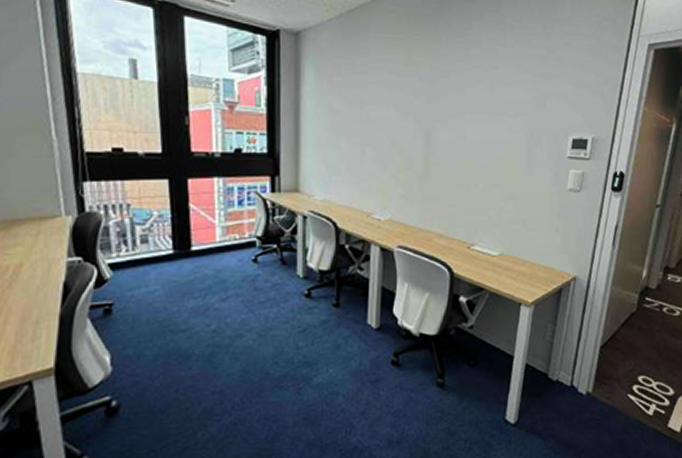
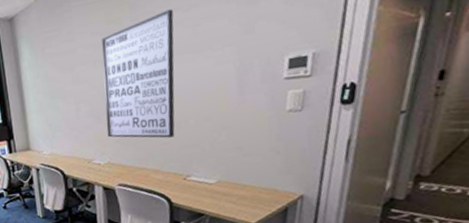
wall art: none [392,65,473,200] -> present [101,9,175,138]

